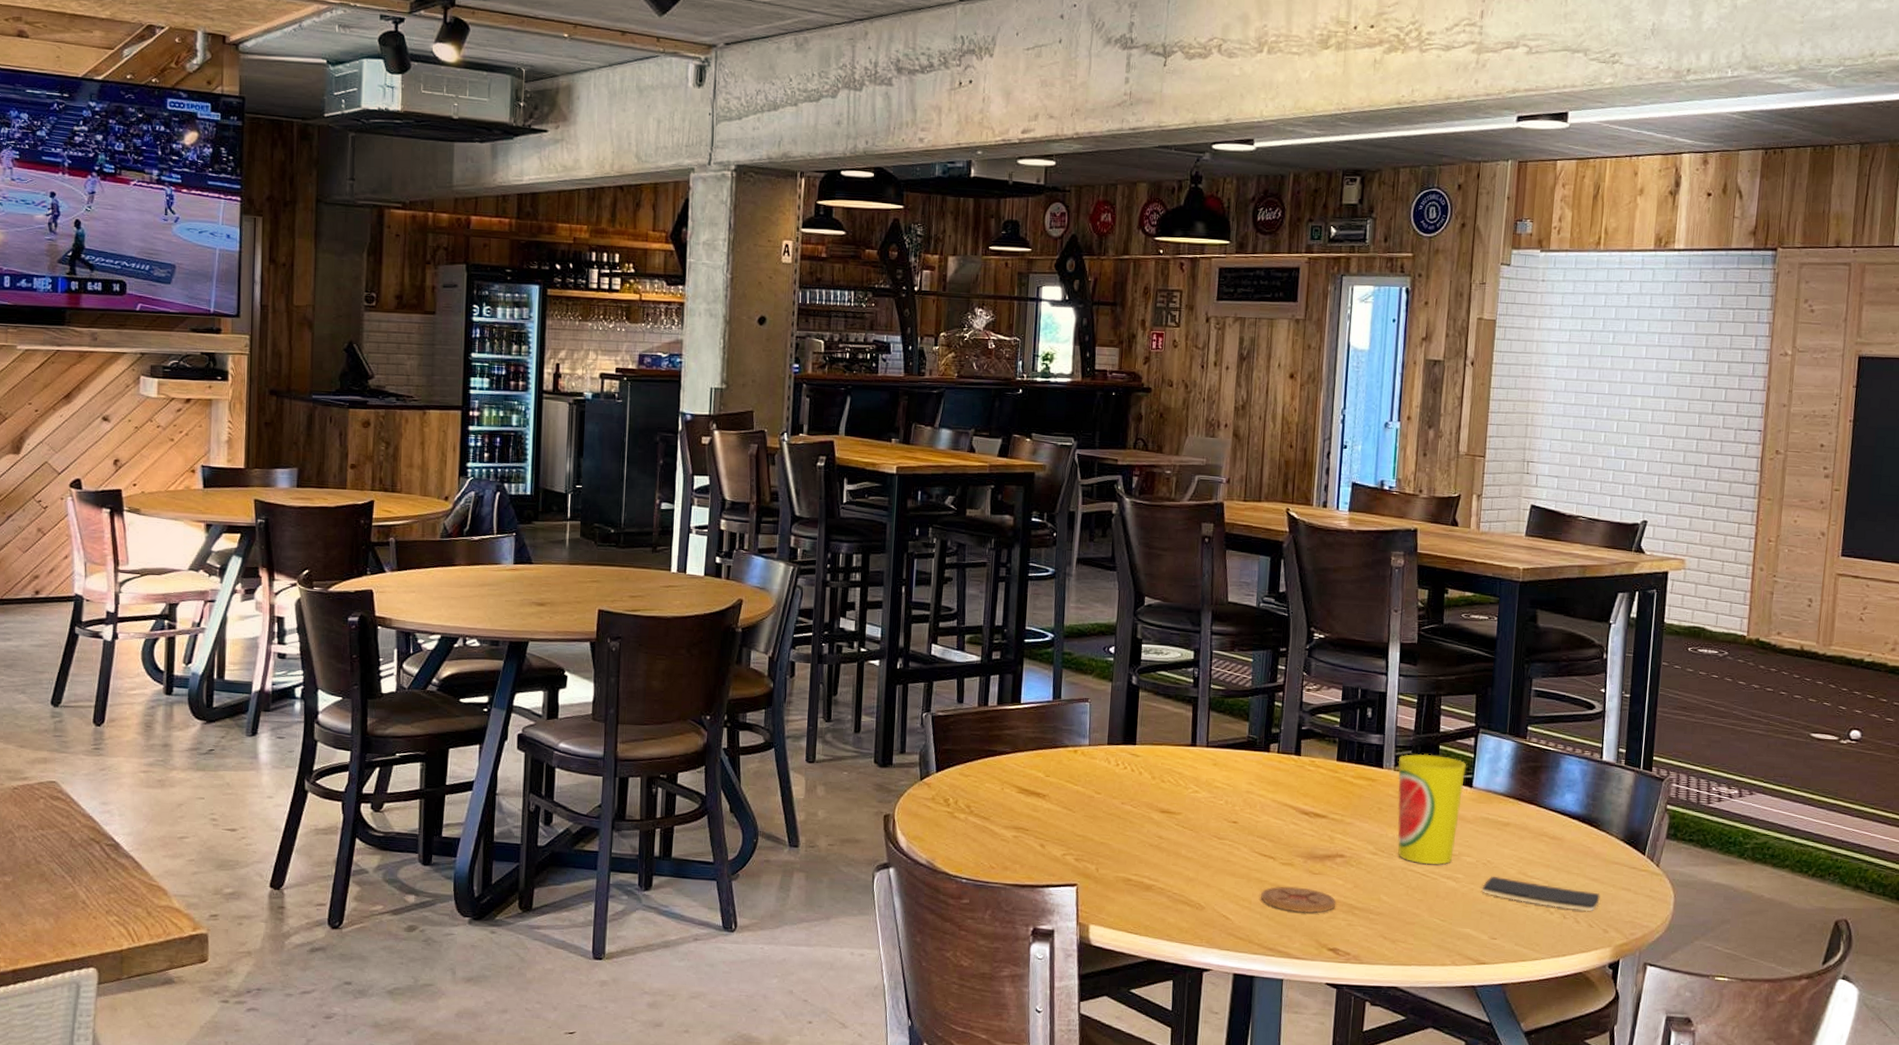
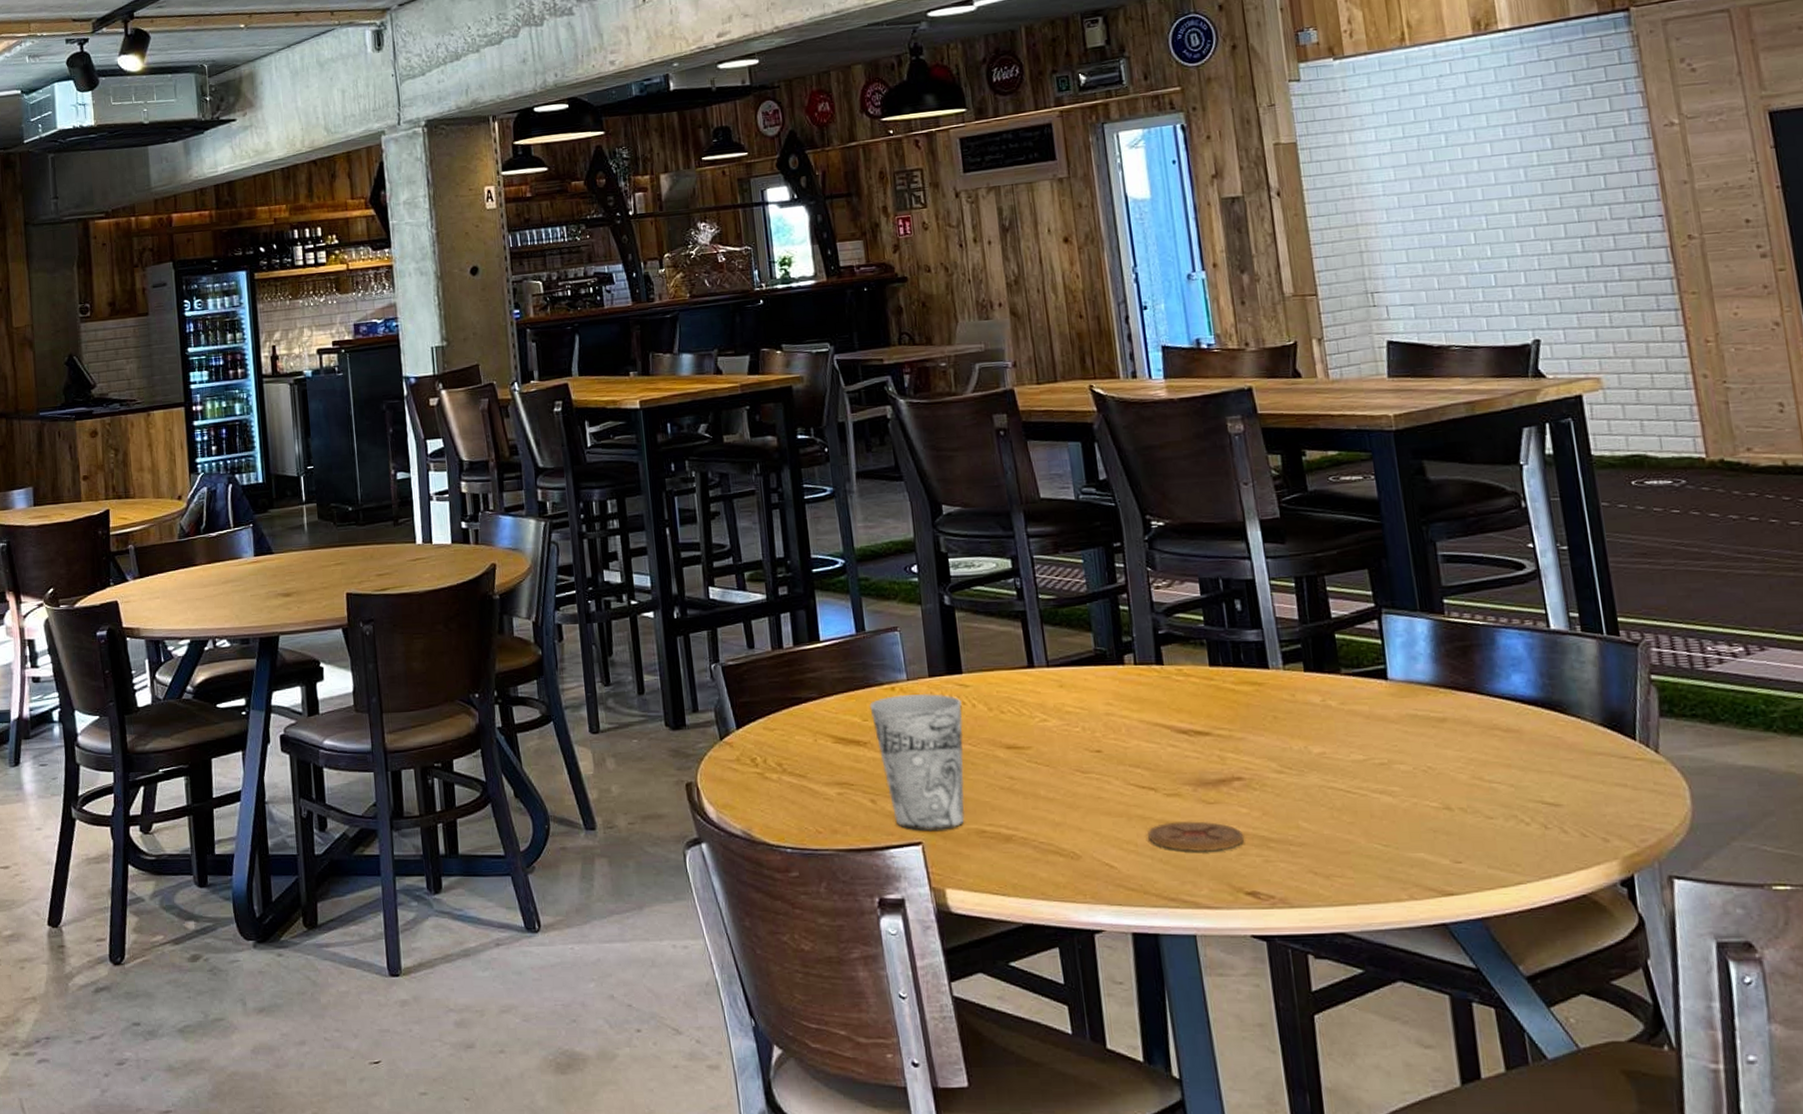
cup: none [1053,757,1132,876] -> present [869,693,965,832]
cup: present [1398,754,1467,865] -> none [1286,645,1381,779]
smartphone: present [1481,876,1600,912] -> none [1428,784,1589,818]

